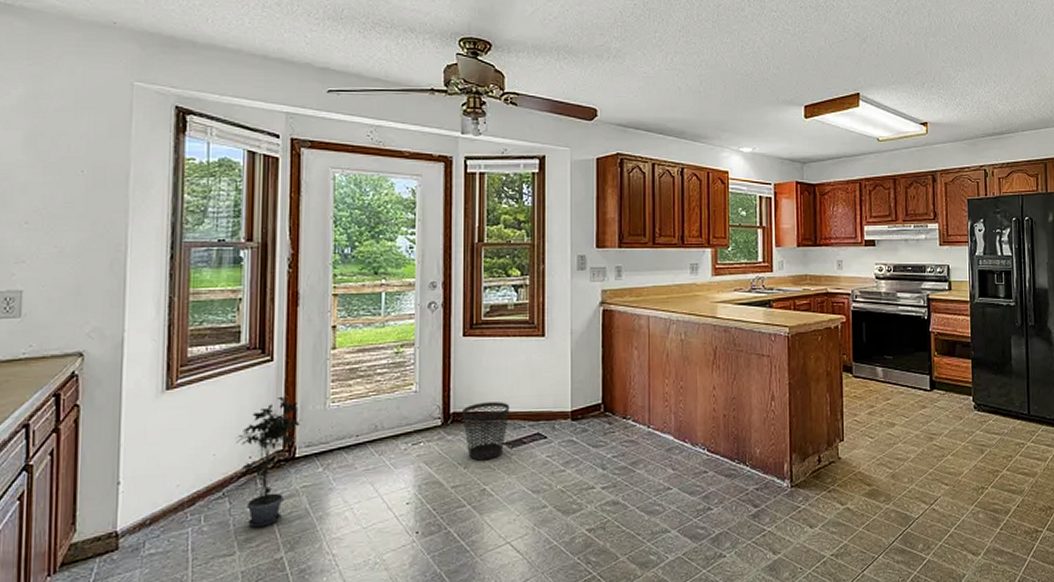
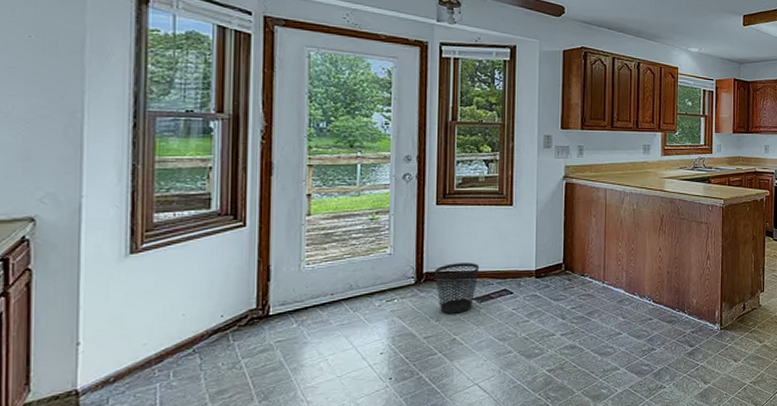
potted plant: present [236,396,300,527] -> none [207,259,274,380]

